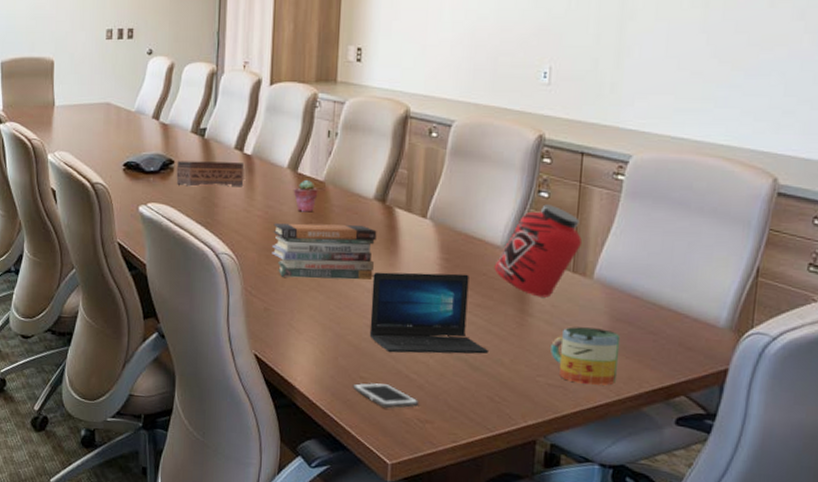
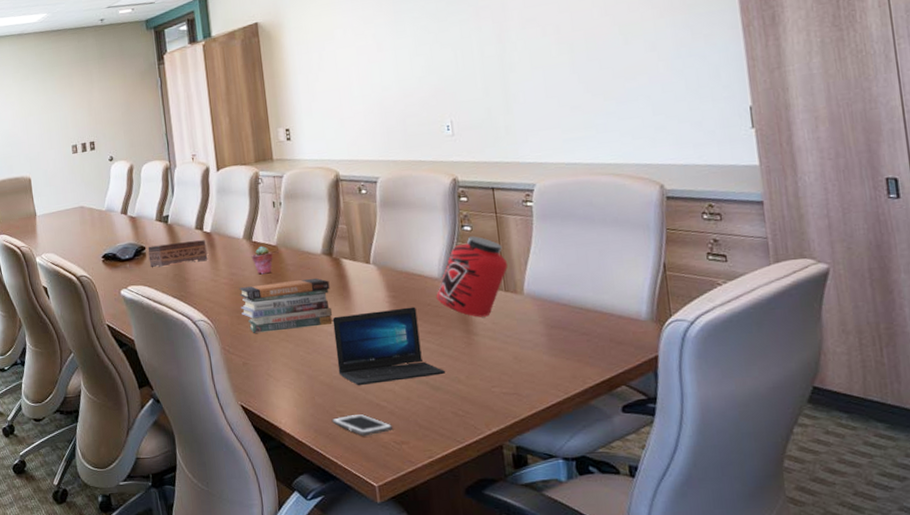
mug: present [550,327,621,386] -> none [498,336,562,388]

